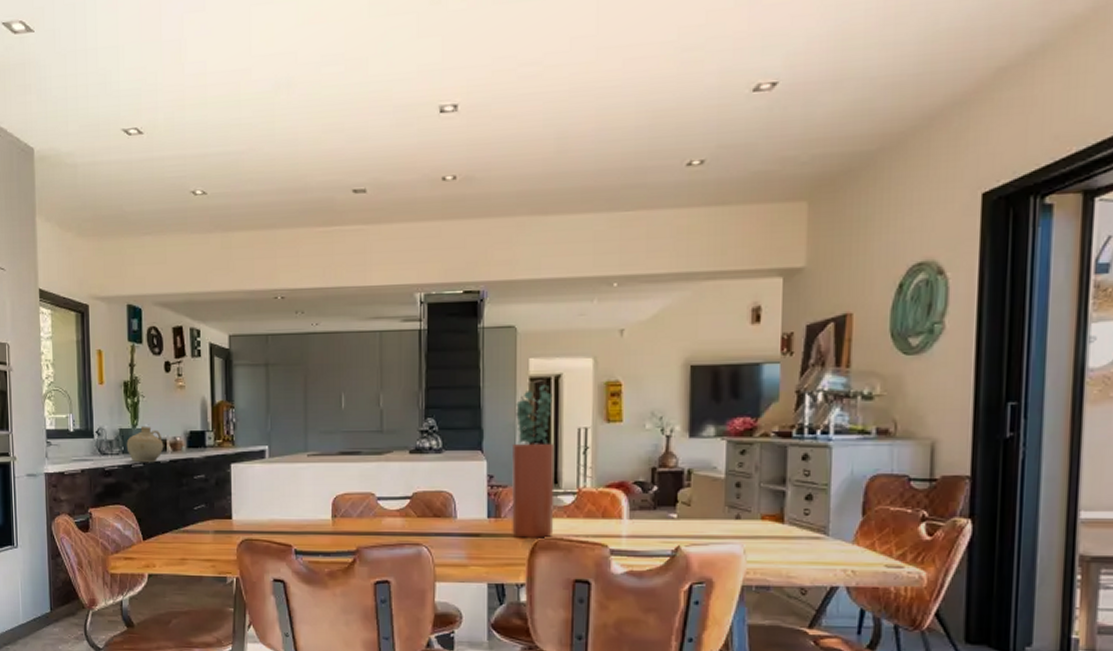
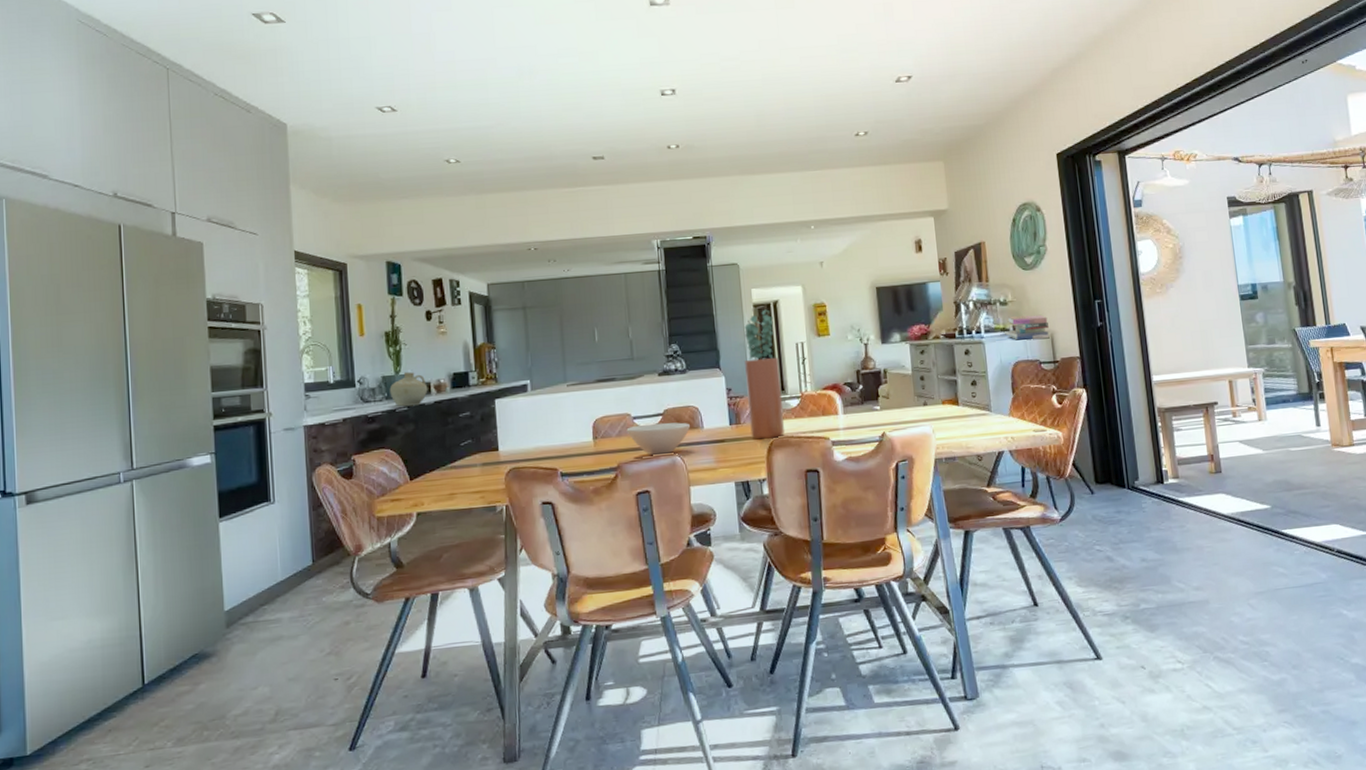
bowl: none [369,507,442,543] -> present [626,422,691,456]
books: none [861,414,930,449] -> present [1004,314,1050,340]

